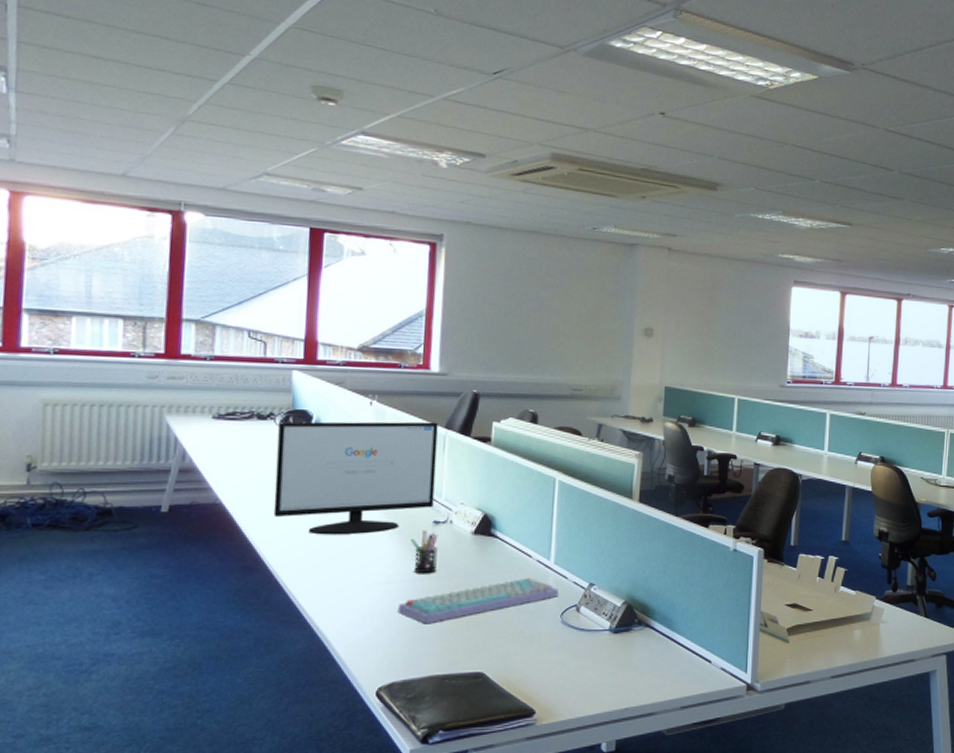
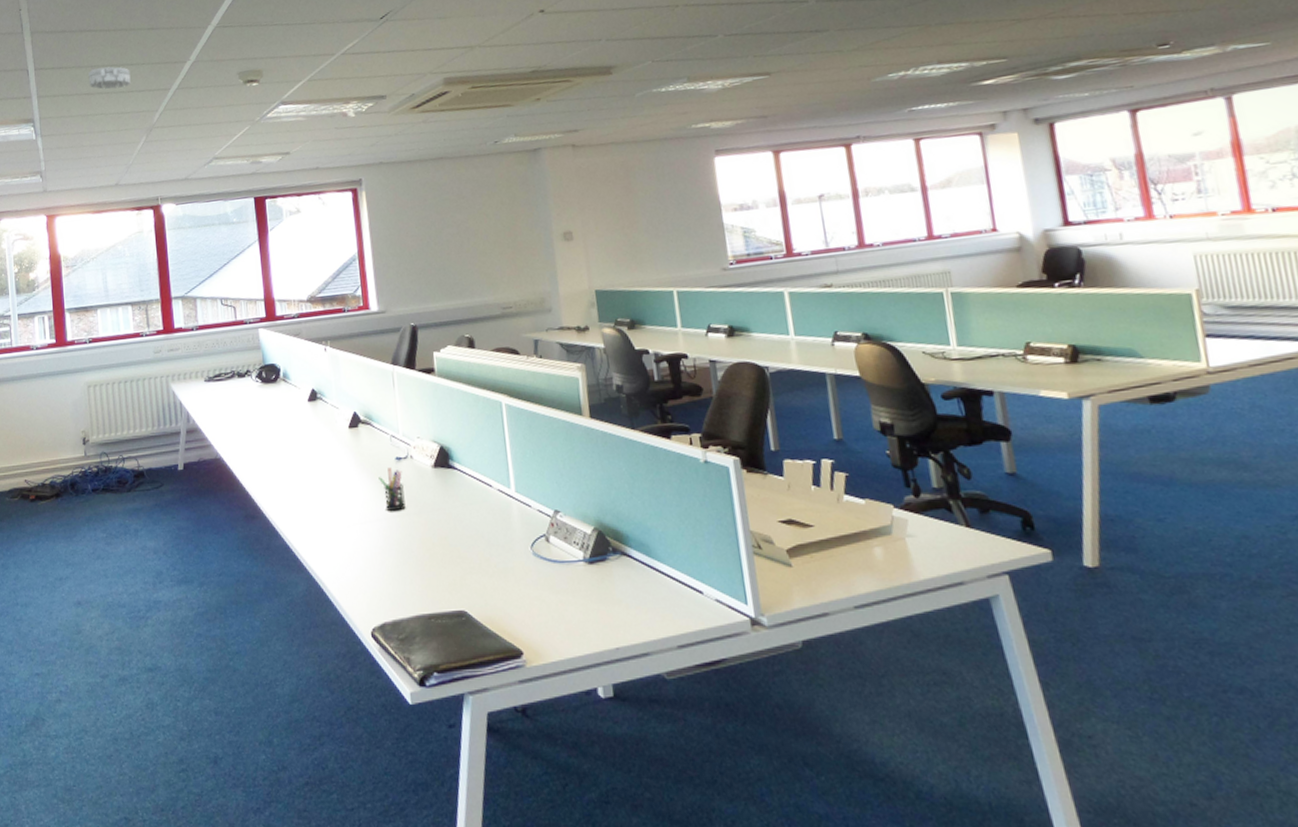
smoke detector: none [100,29,164,63] -> present [88,66,131,90]
computer monitor: present [273,421,438,535] -> none [255,359,393,480]
keyboard: present [397,577,560,624] -> none [377,508,526,563]

